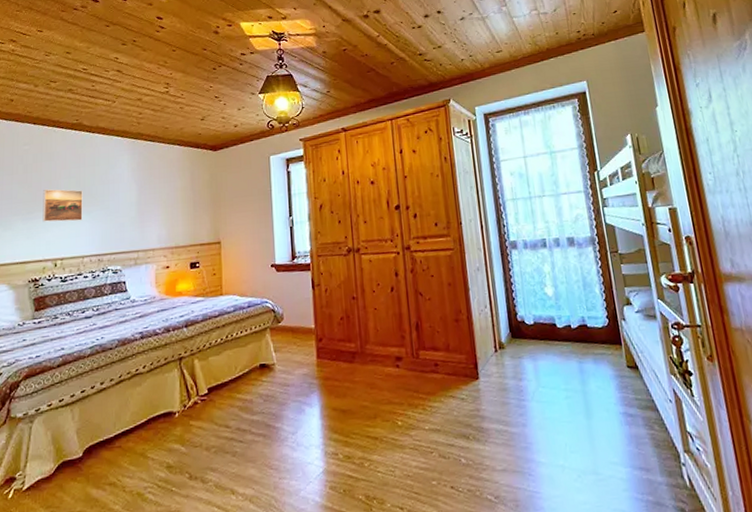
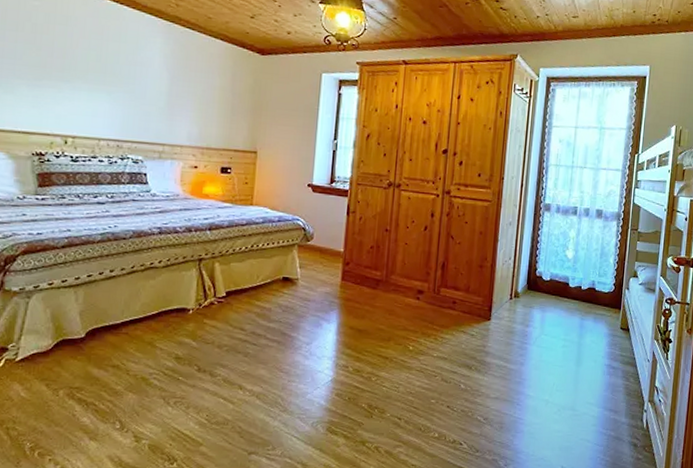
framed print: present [42,189,83,222] -> none [52,56,104,100]

